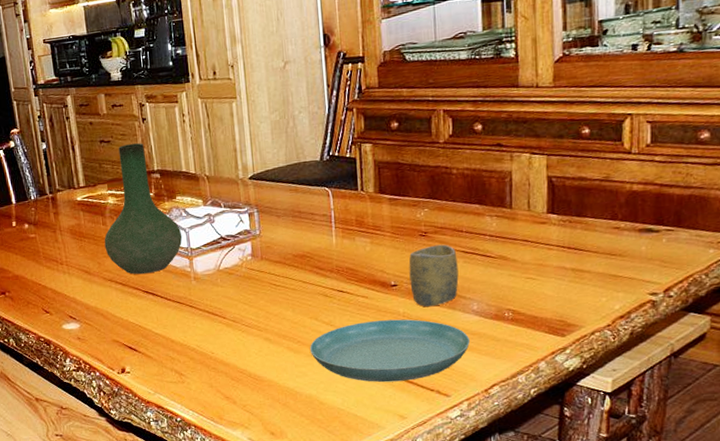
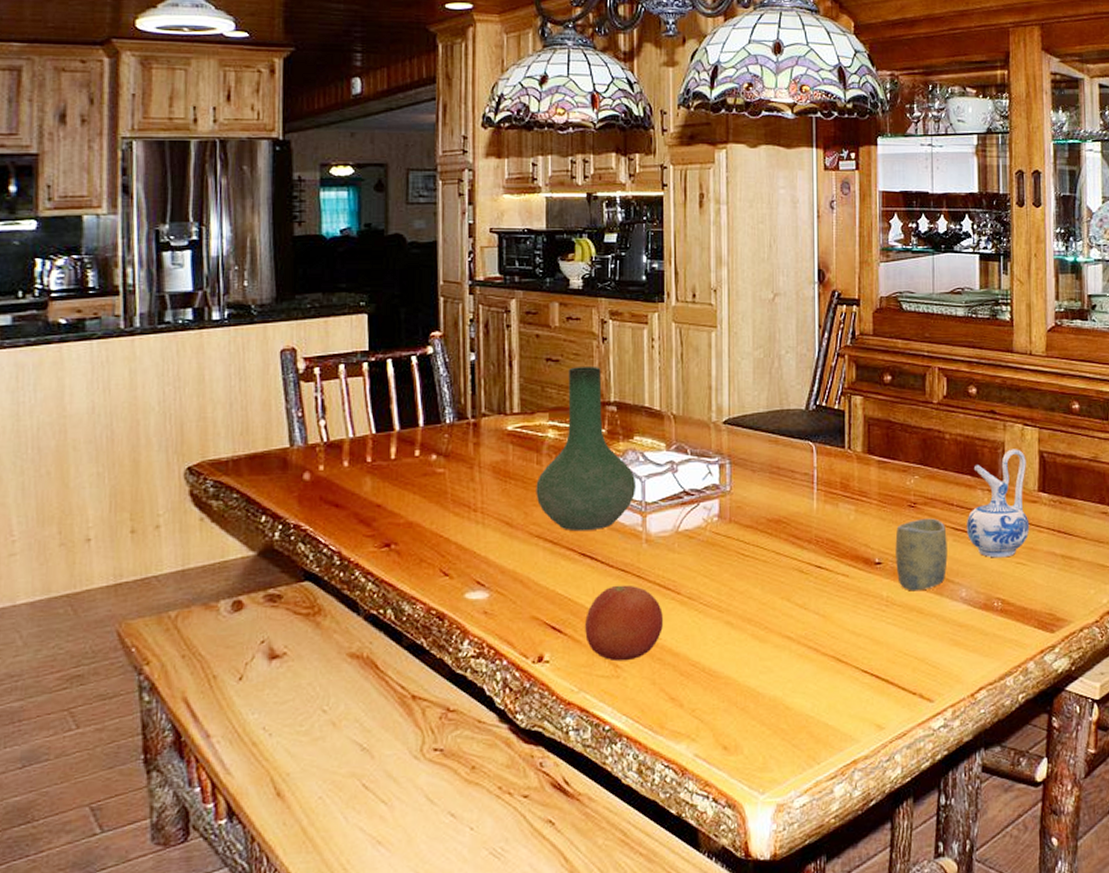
fruit: none [153,313,214,371] -> present [585,584,663,662]
saucer: present [310,319,470,383] -> none [779,604,957,683]
ceramic pitcher: none [476,176,539,275] -> present [967,449,1030,558]

